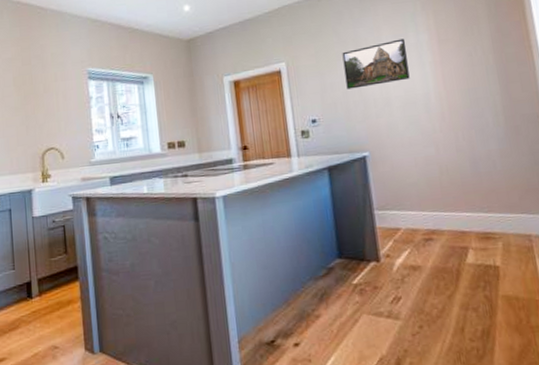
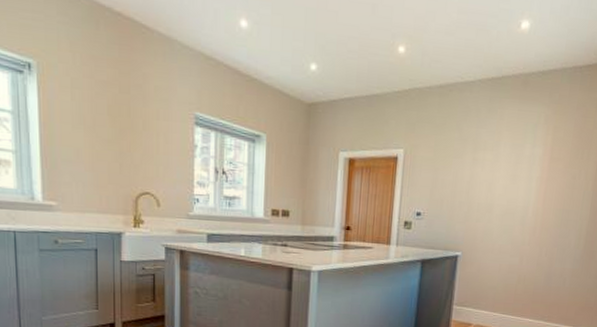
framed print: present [342,38,410,90] -> none [456,148,521,191]

